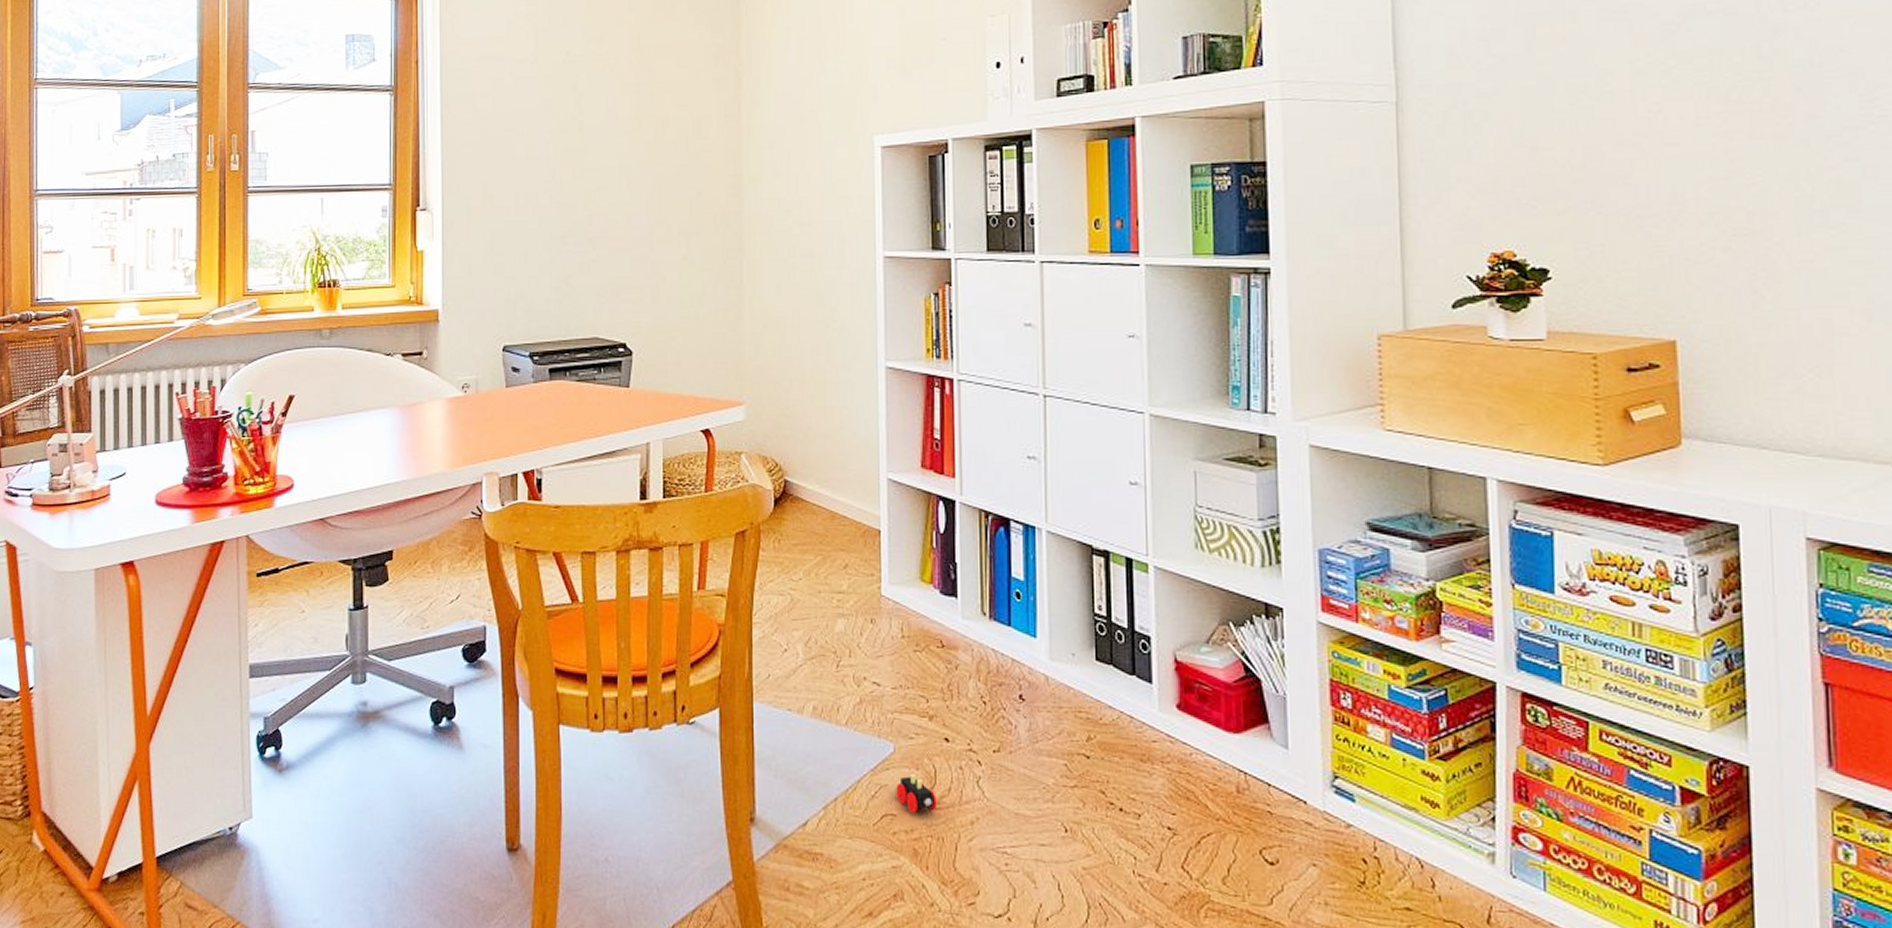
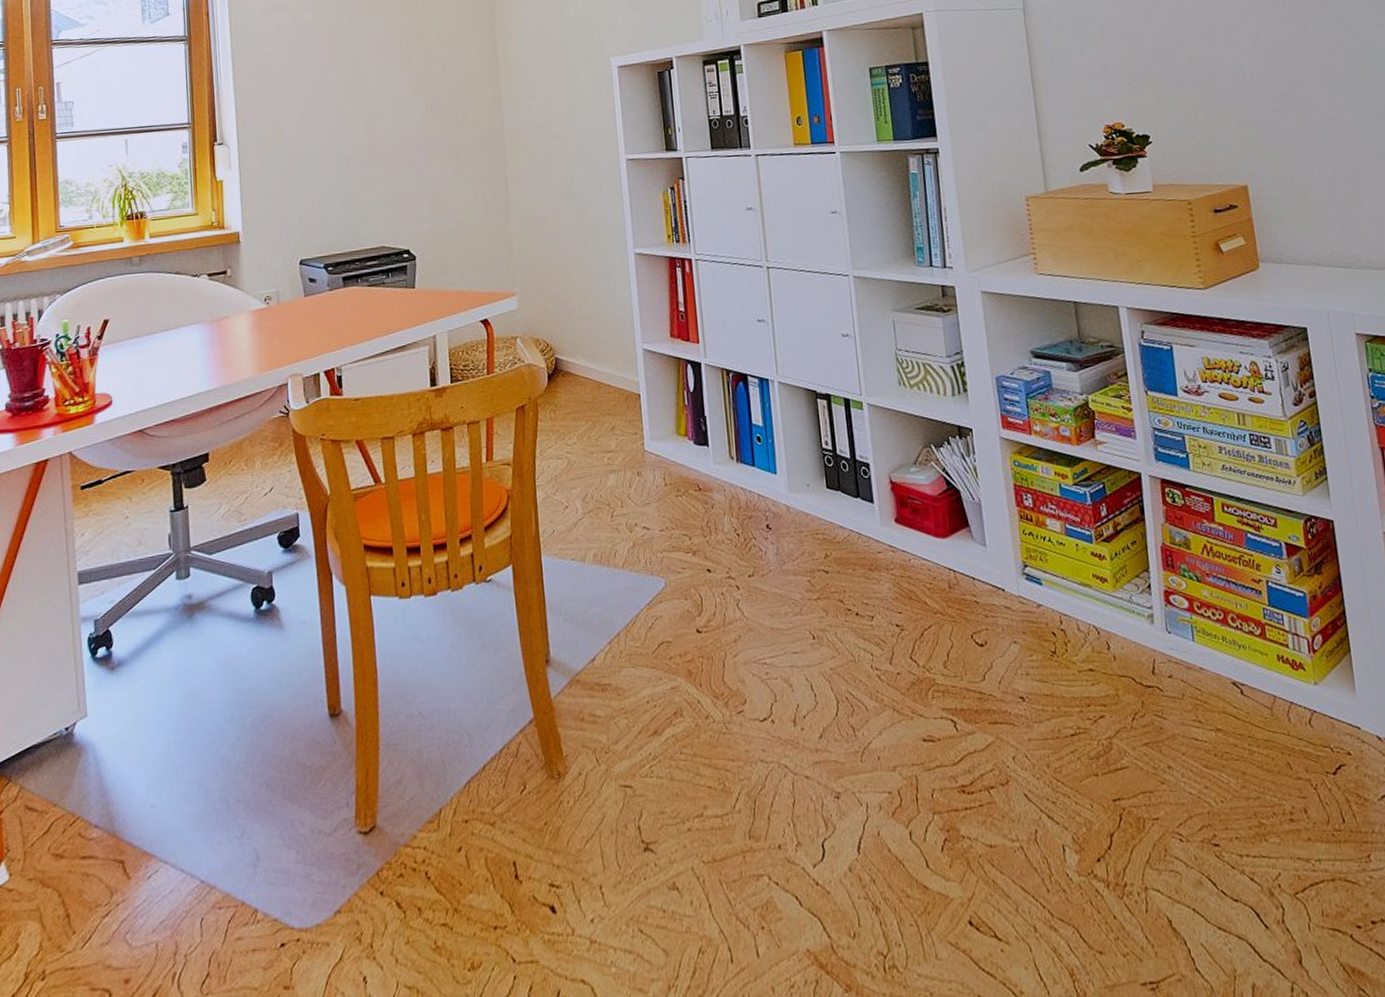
toy train: present [896,773,937,814] -> none [669,603,705,639]

